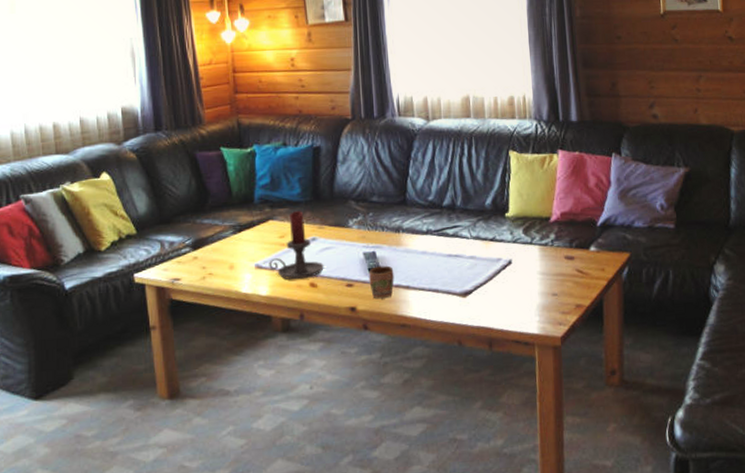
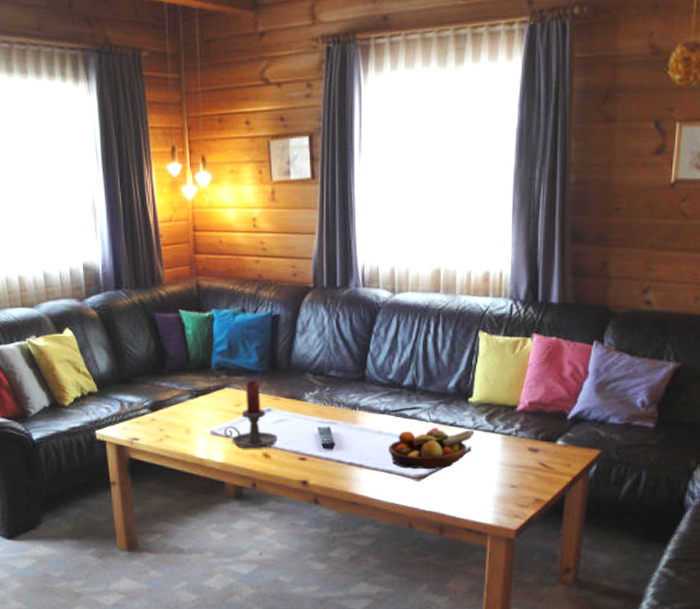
mug: present [369,265,394,299] -> none [322,442,348,475]
fruit bowl: none [432,244,514,286] -> present [387,428,475,470]

